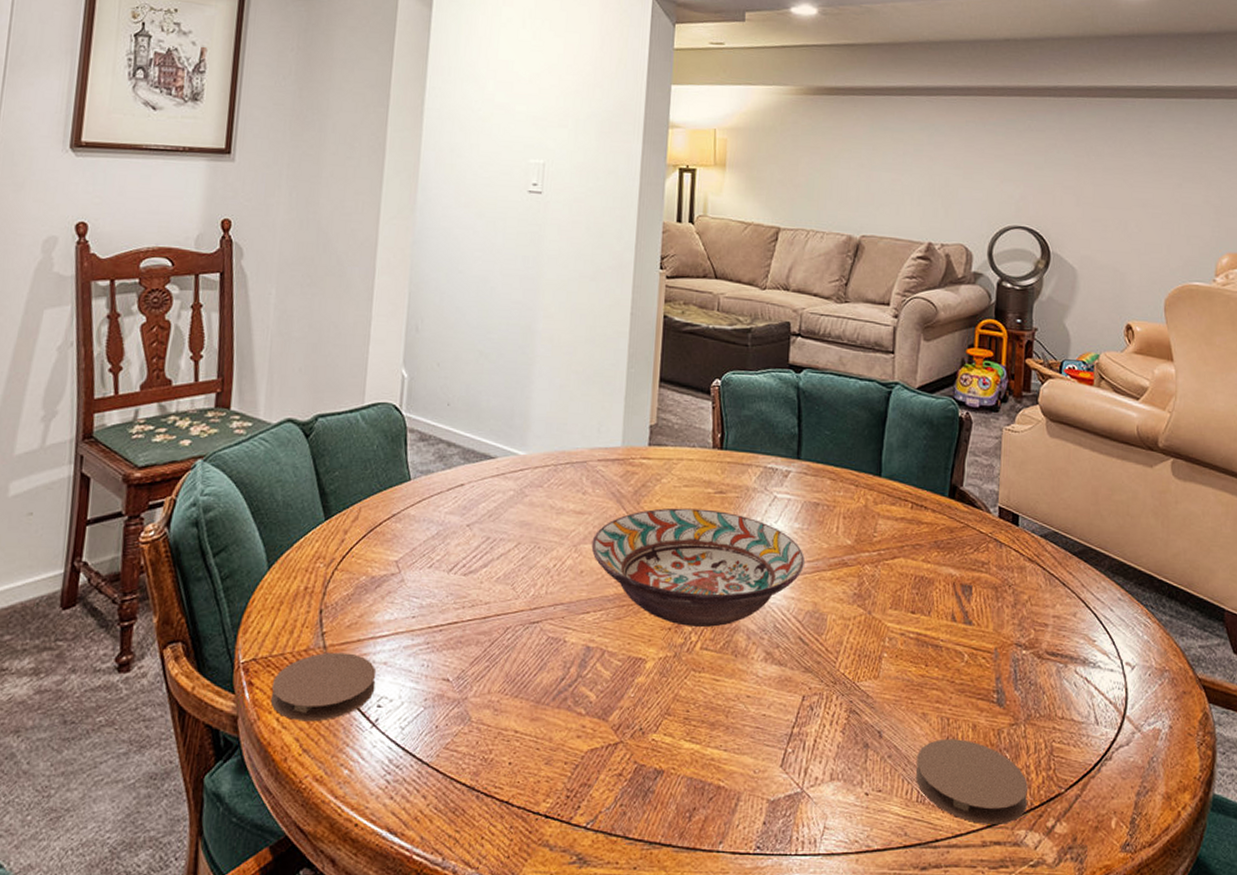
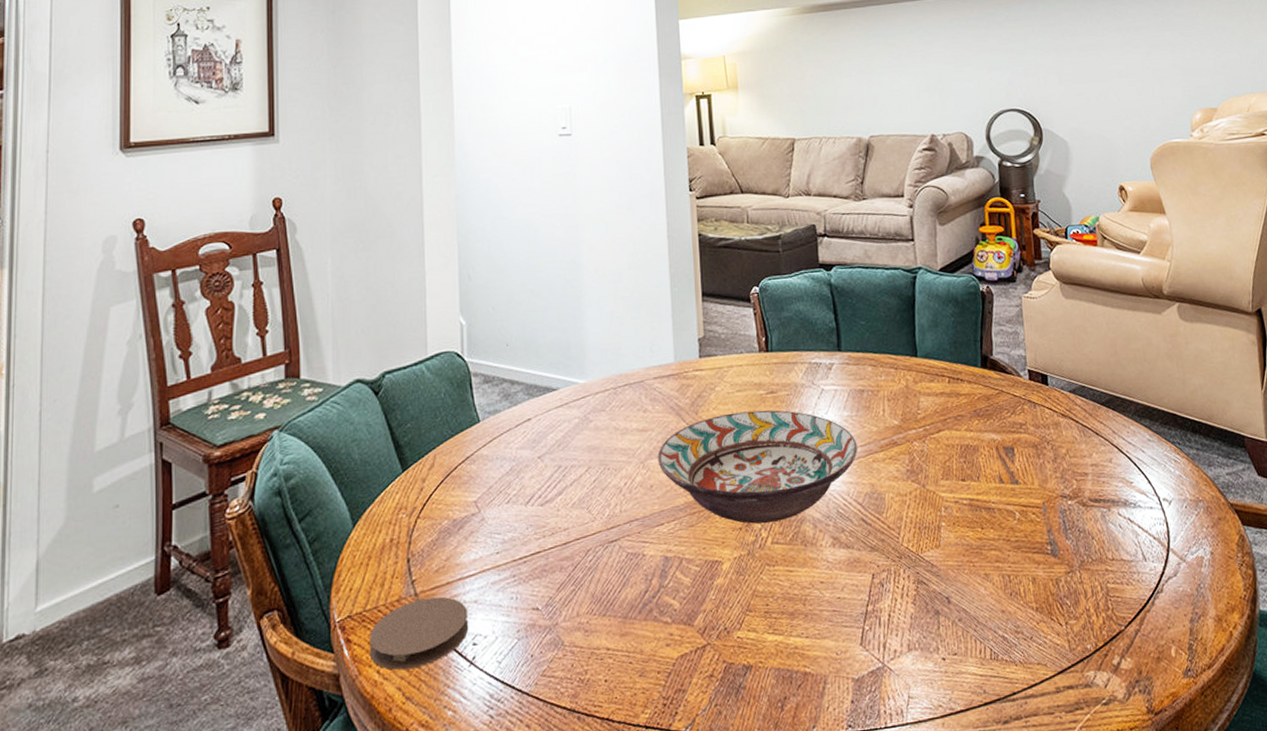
coaster: present [916,738,1028,826] -> none [985,593,1093,672]

